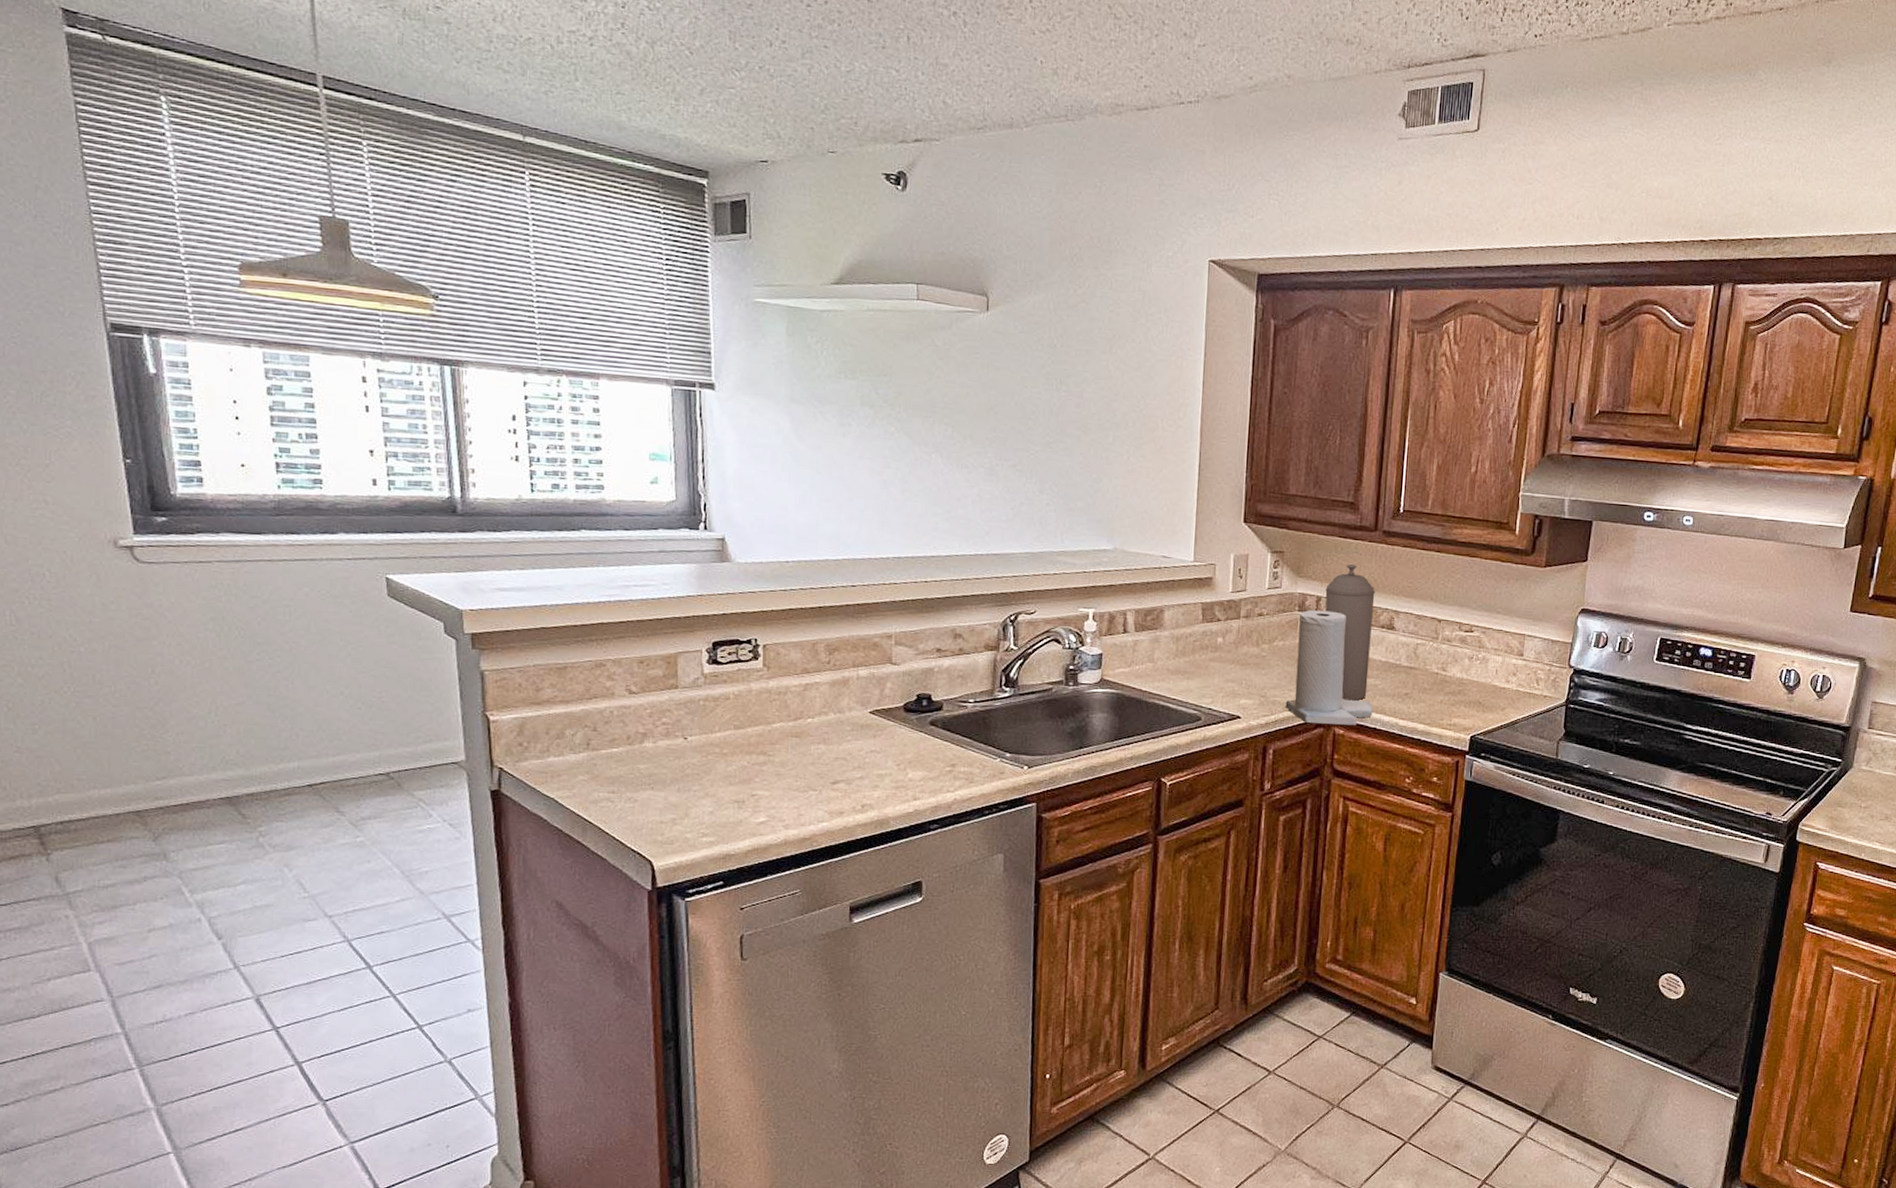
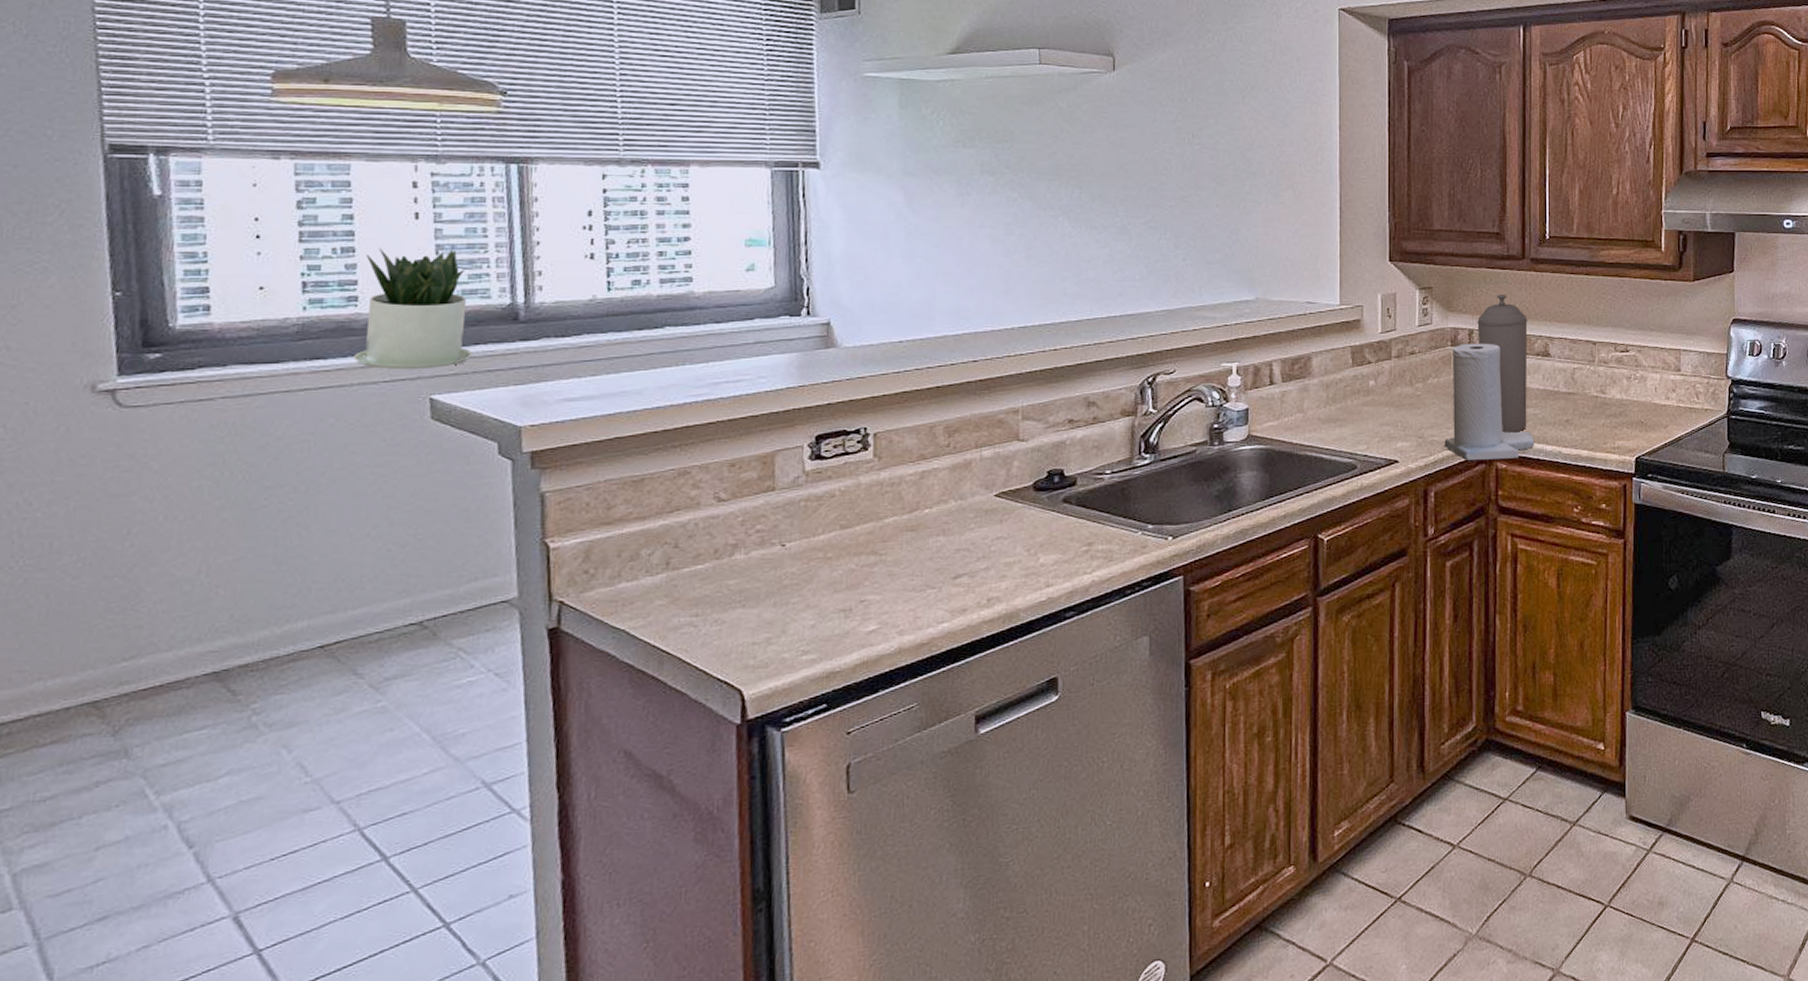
planter: none [321,436,419,551] -> present [352,248,472,370]

